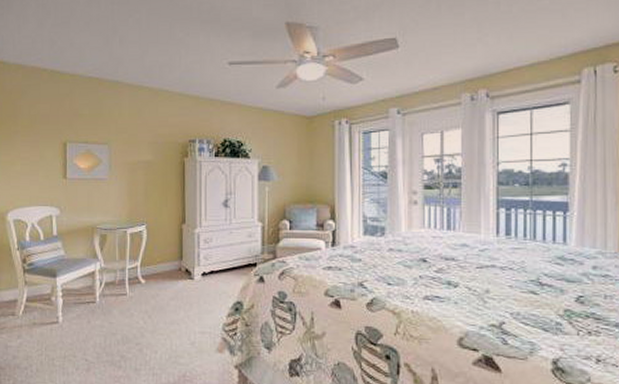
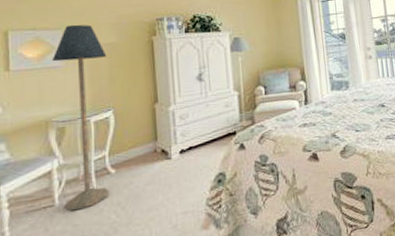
floor lamp: none [99,140,144,310] -> present [52,24,109,211]

